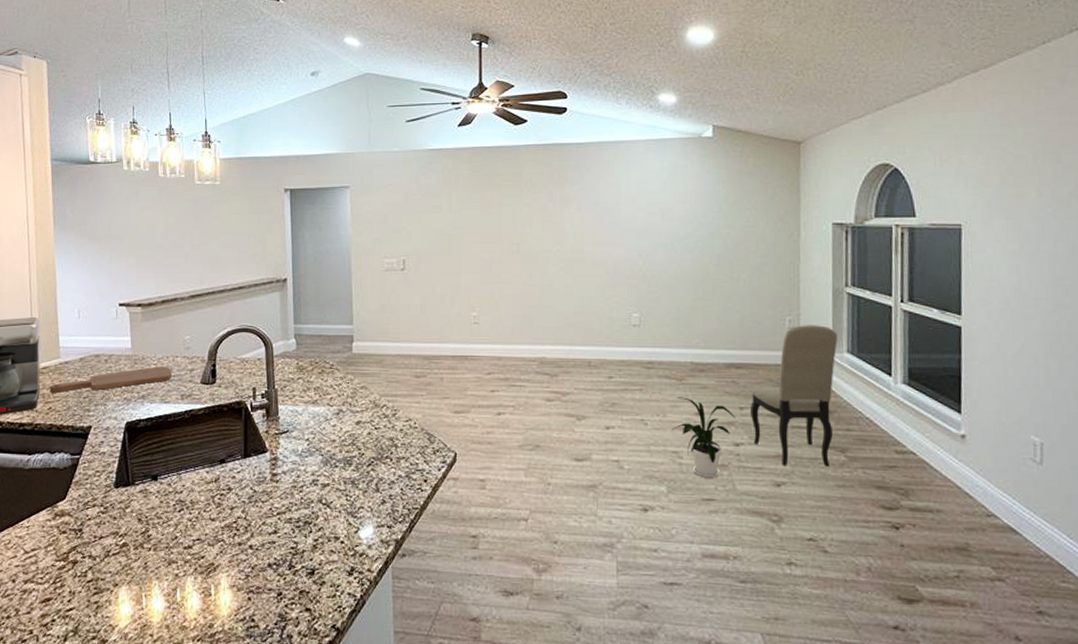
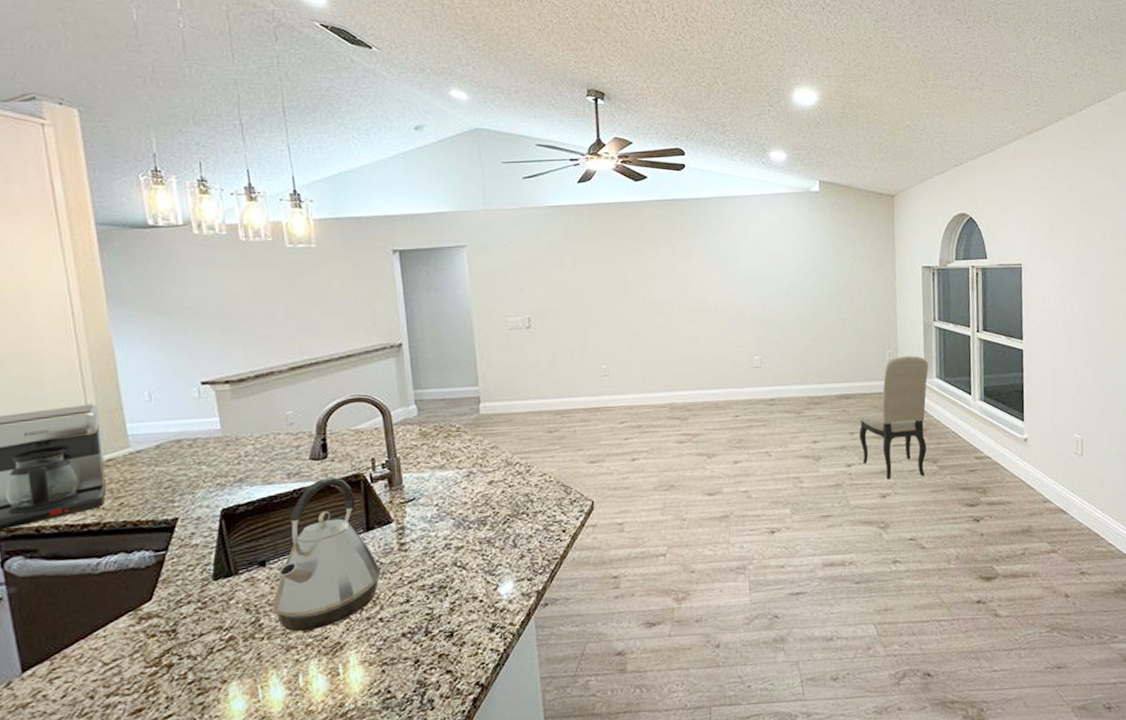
cutting board: present [50,366,172,393] -> none [119,445,274,487]
kettle: none [160,401,254,548] -> present [273,476,381,632]
house plant: present [672,397,735,478] -> none [793,428,847,498]

